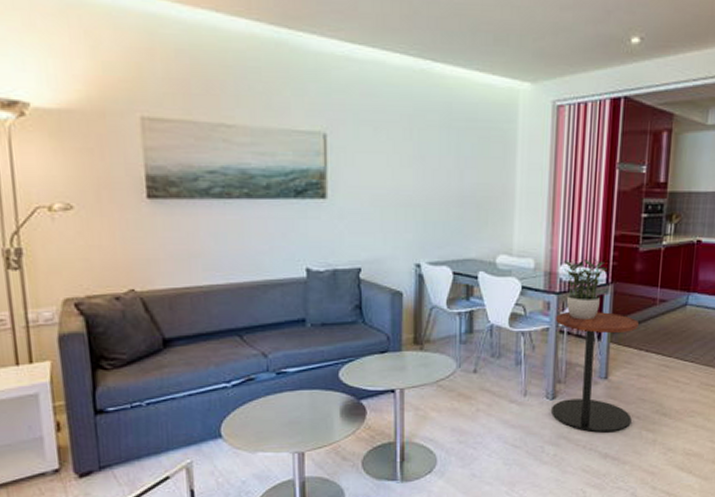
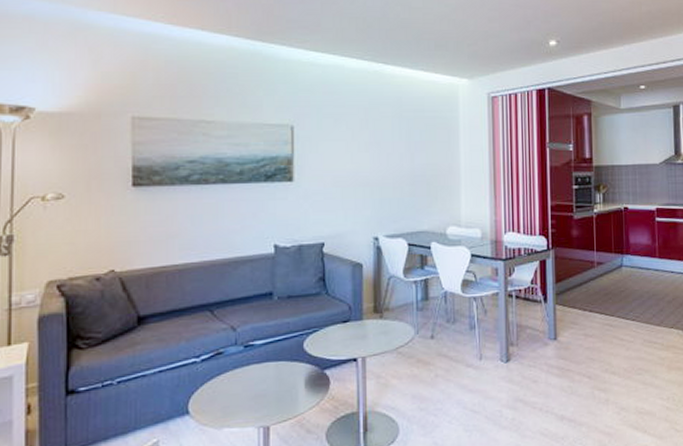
side table: present [552,312,639,433] -> none [504,276,583,394]
potted plant: present [564,258,607,320] -> none [508,226,547,284]

